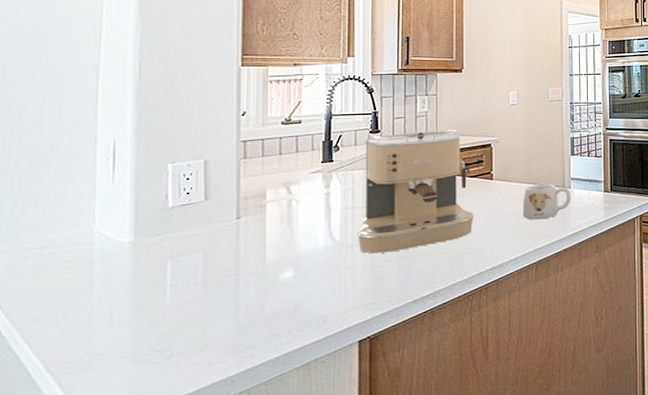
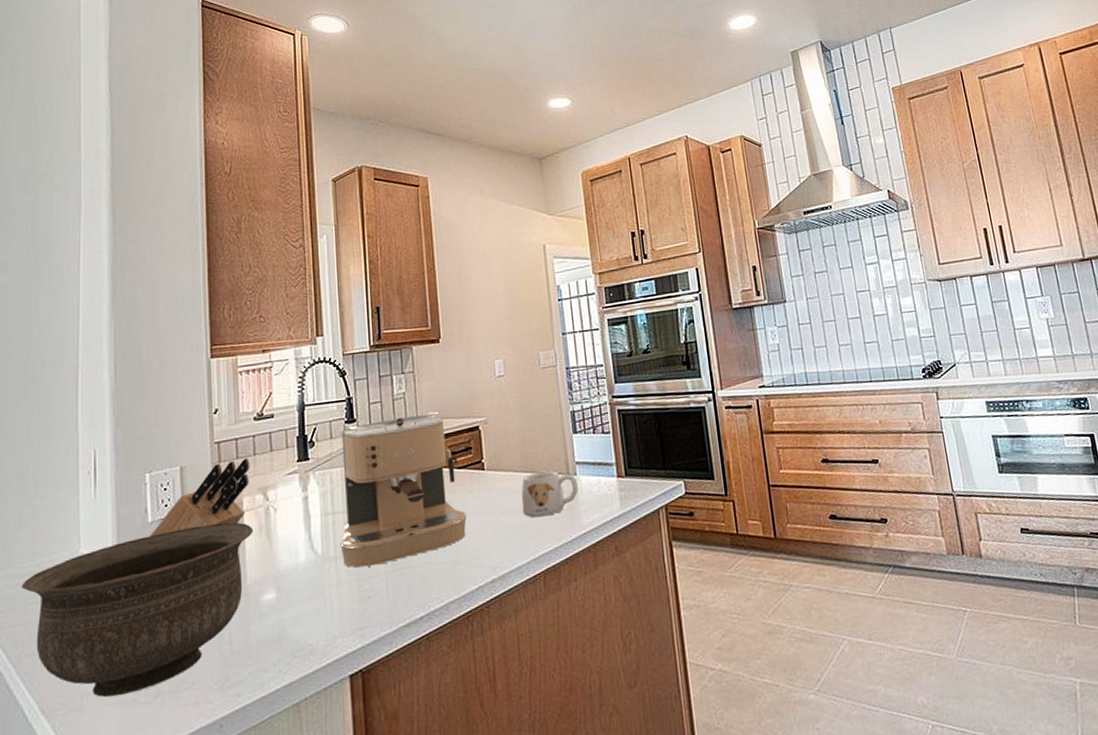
bowl: none [28,211,275,358] -> present [21,522,254,697]
knife block: none [169,157,275,220] -> present [149,458,250,537]

